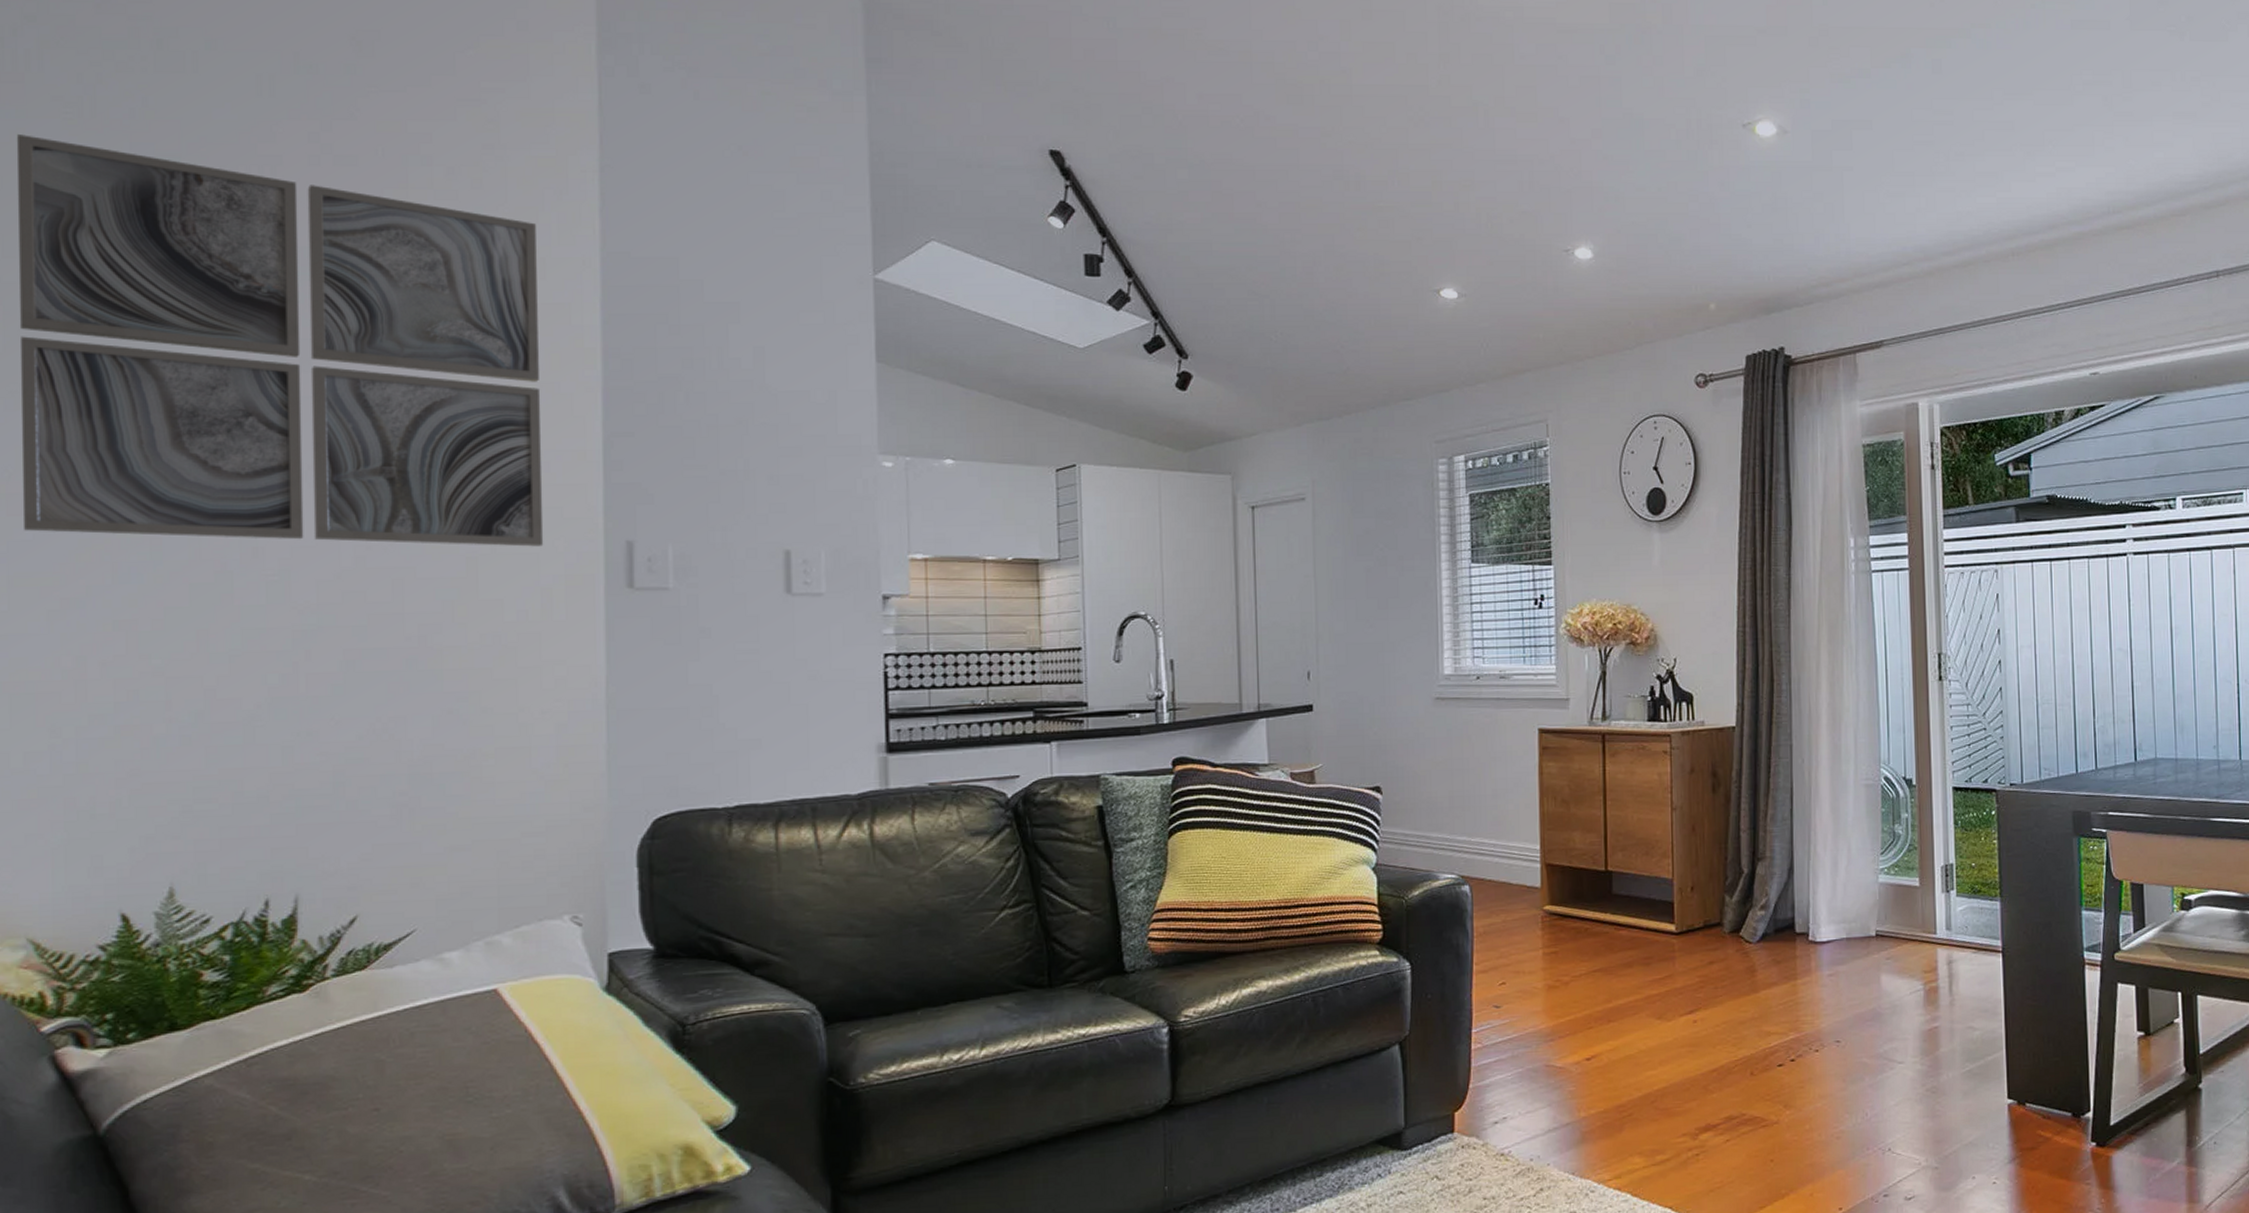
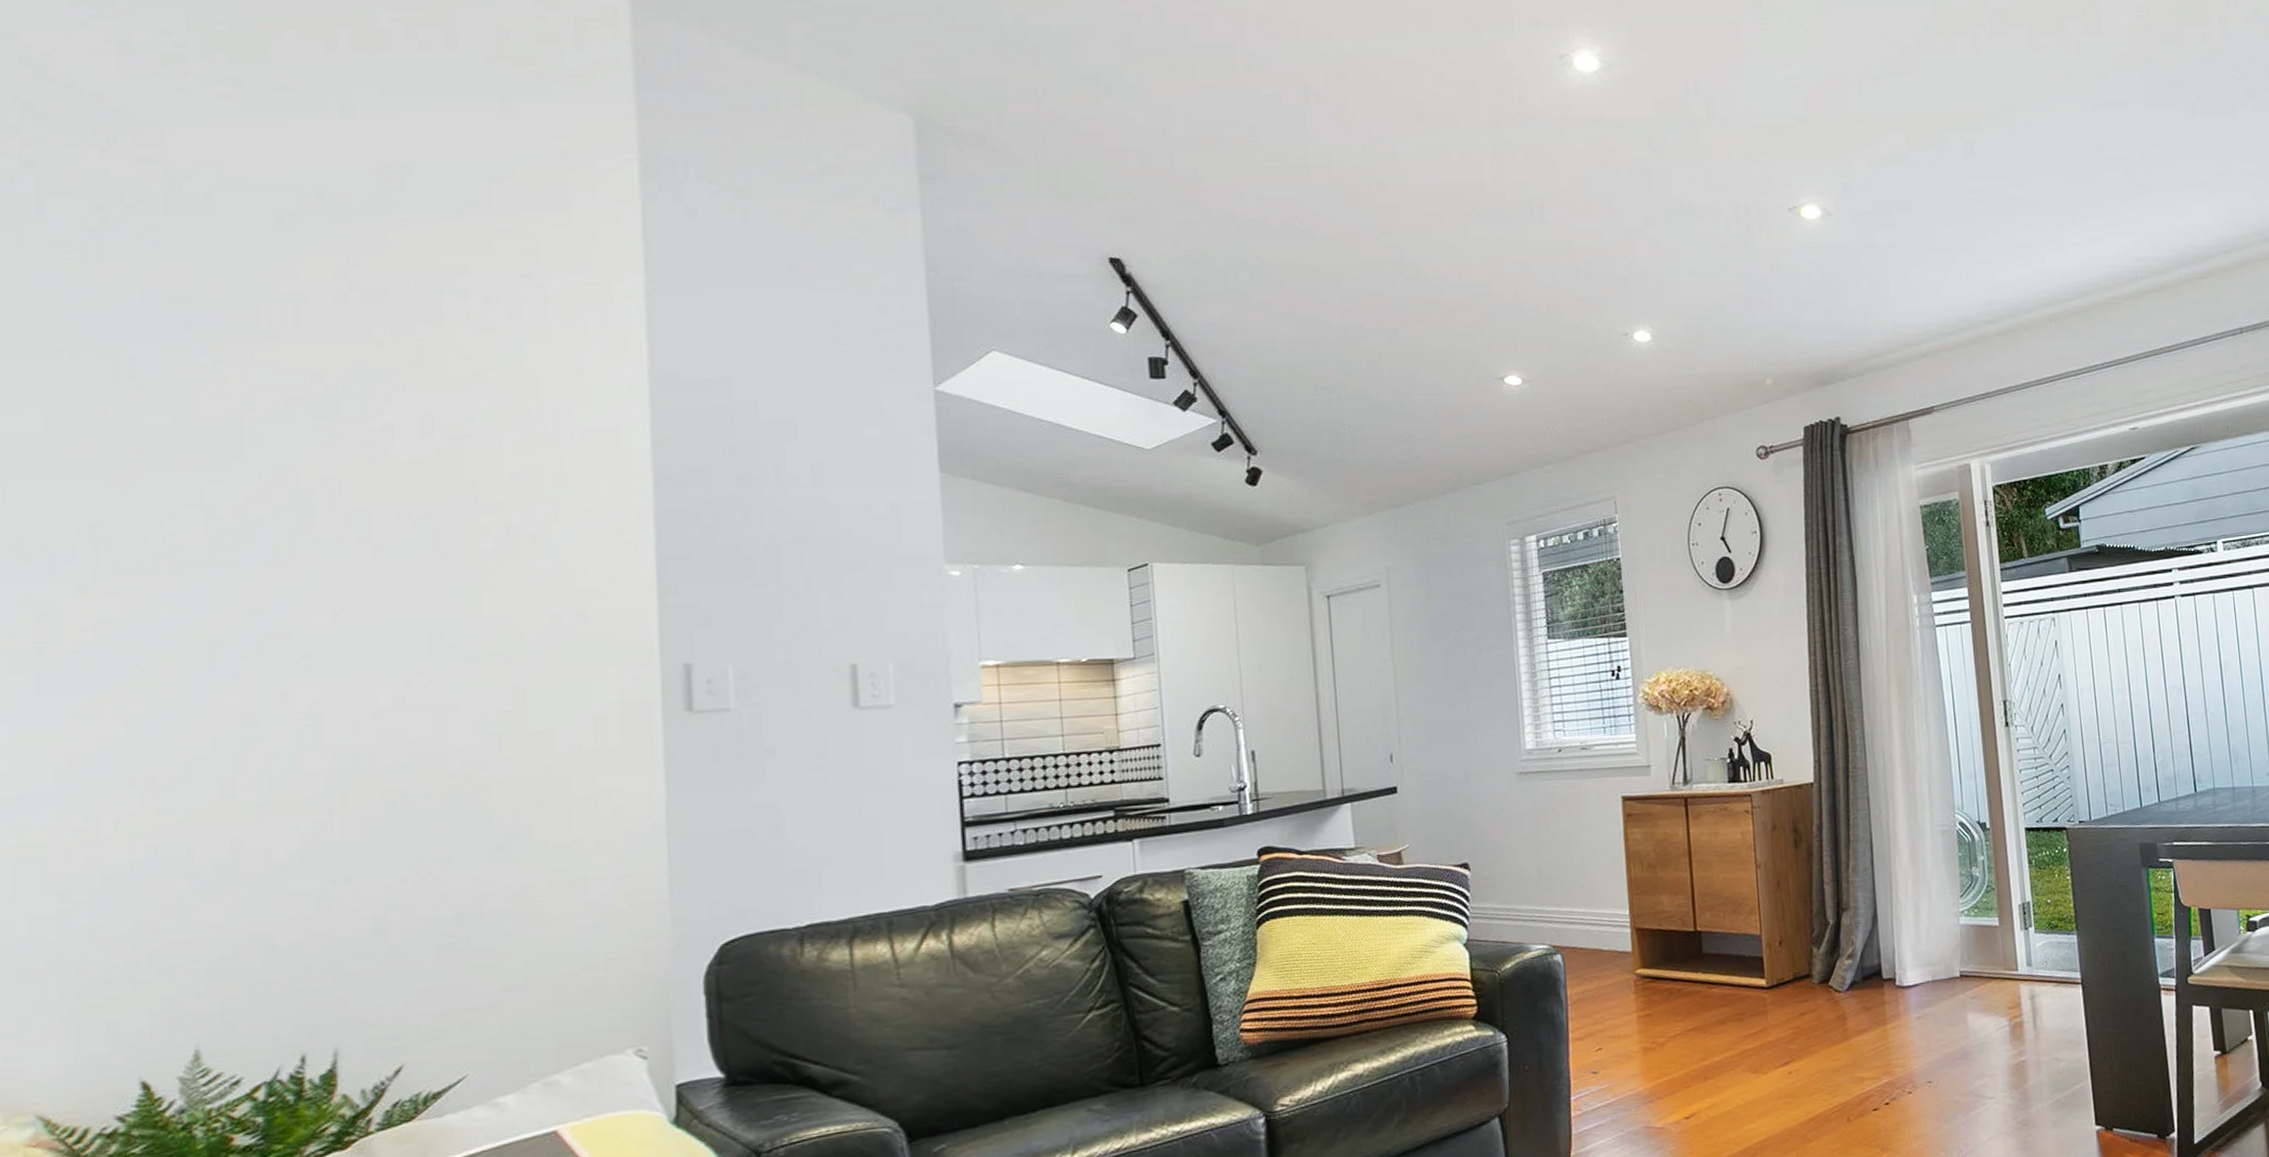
wall art: present [16,134,544,547] -> none [14,282,596,689]

